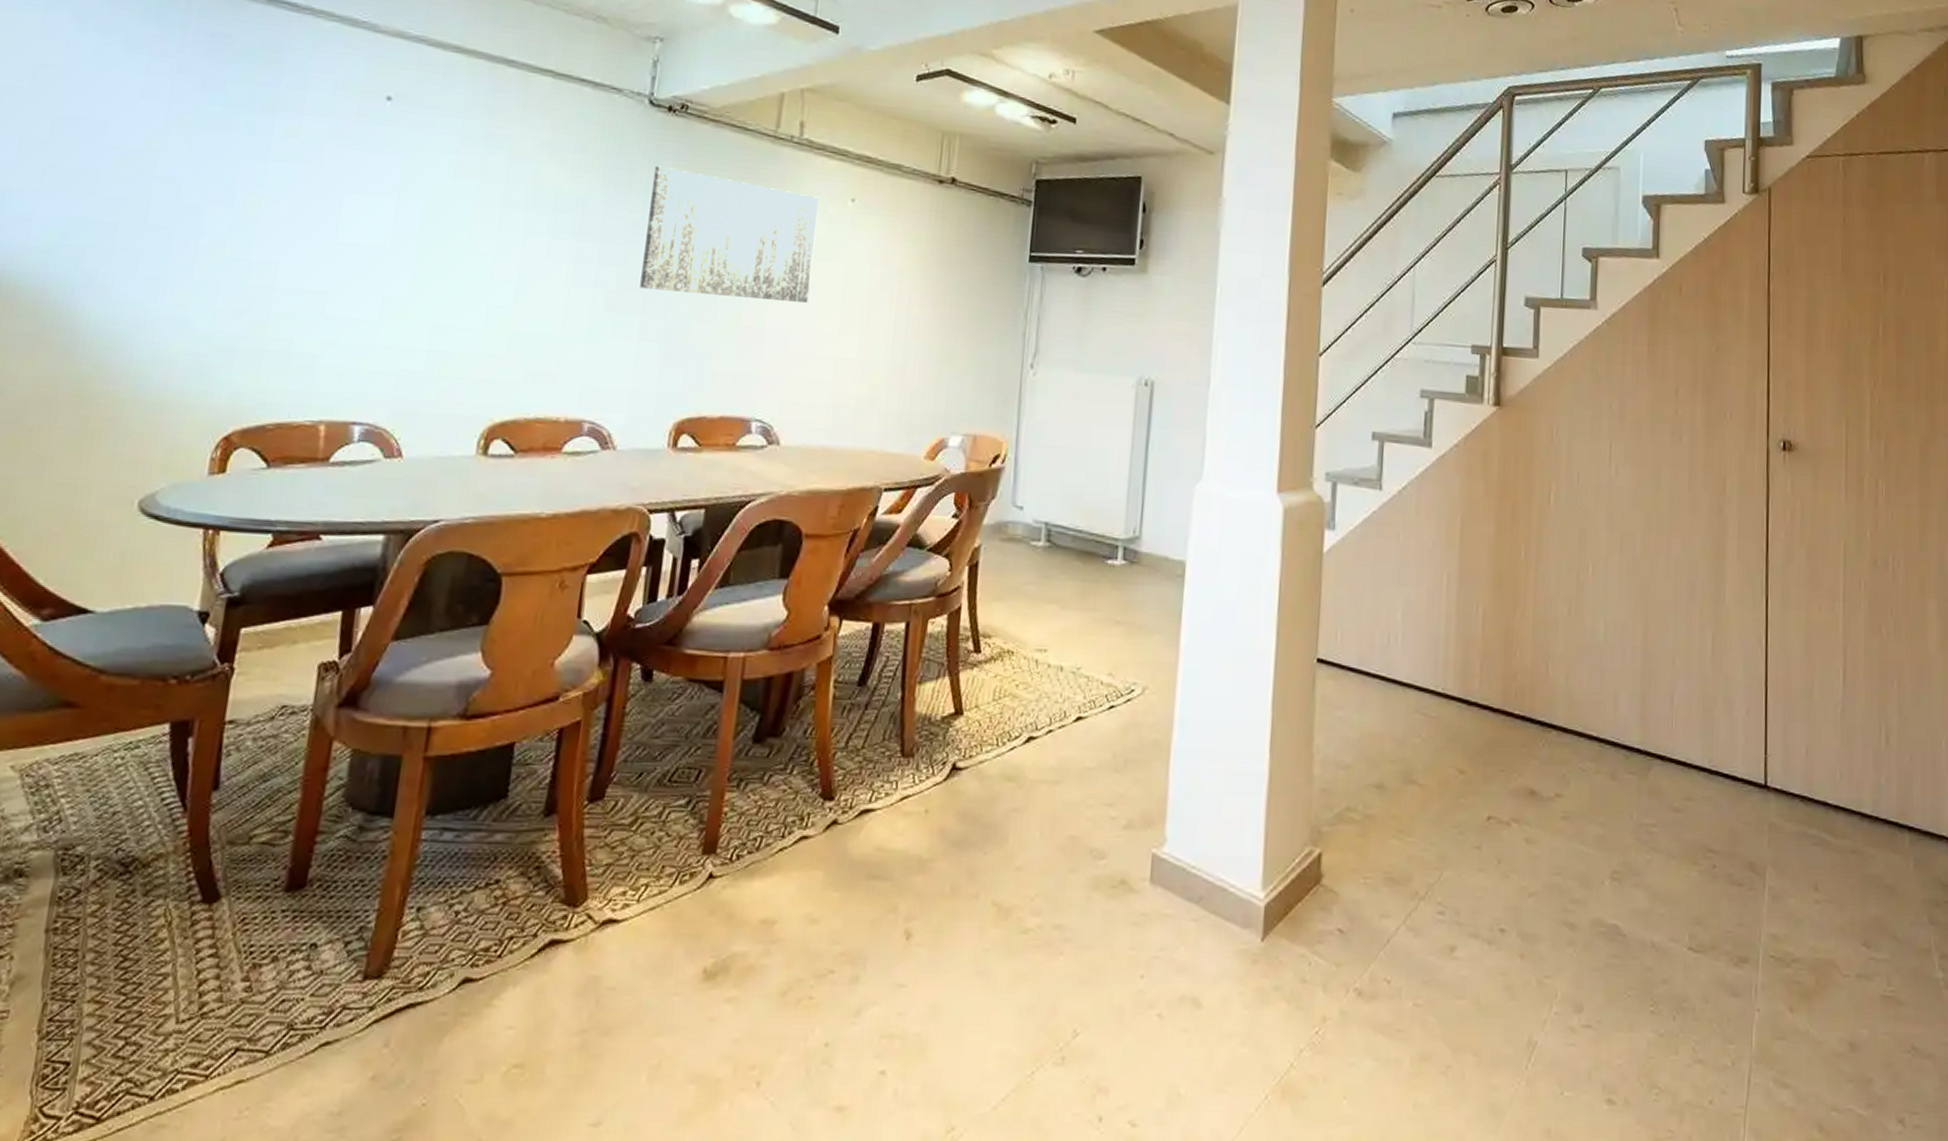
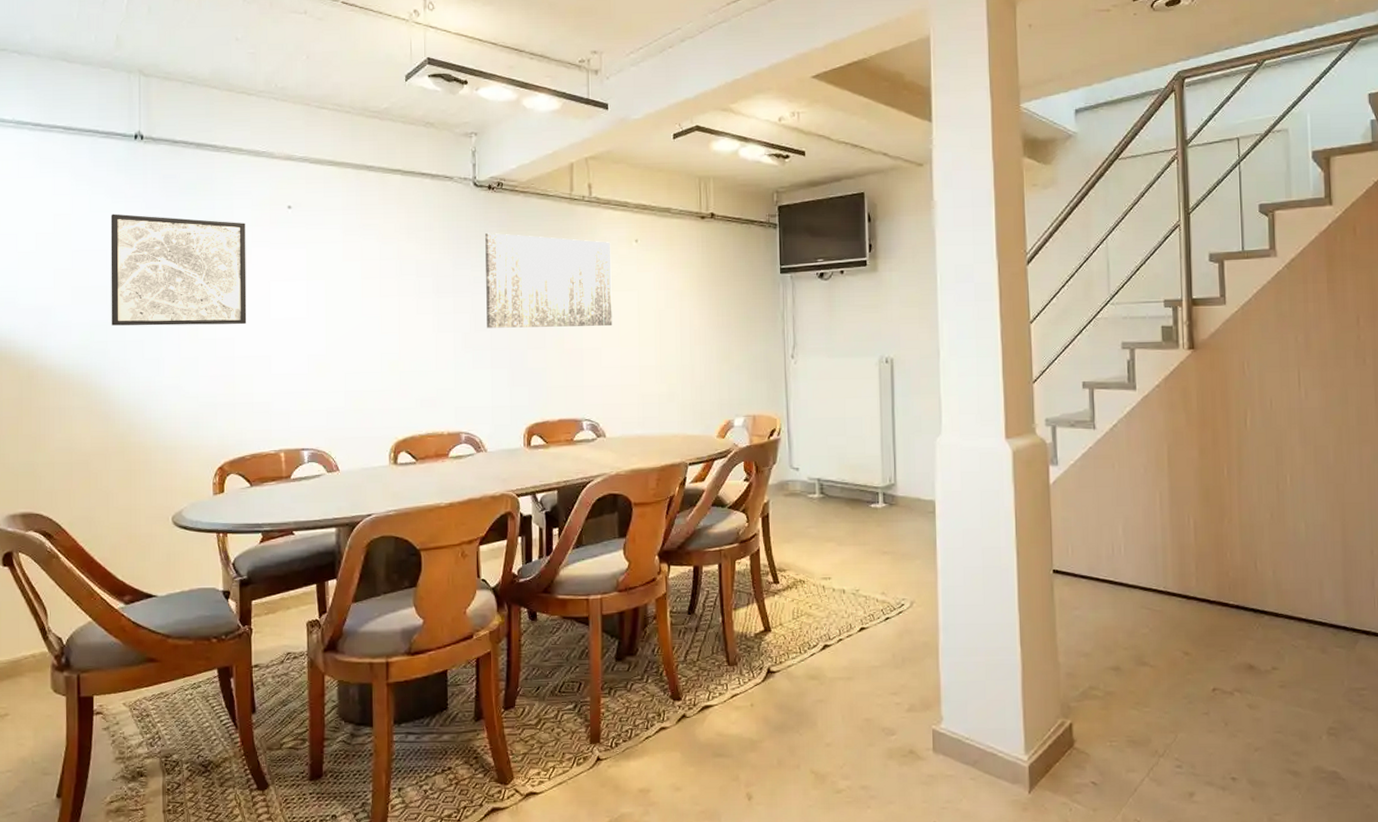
wall art: none [95,73,322,246] -> present [110,213,247,326]

